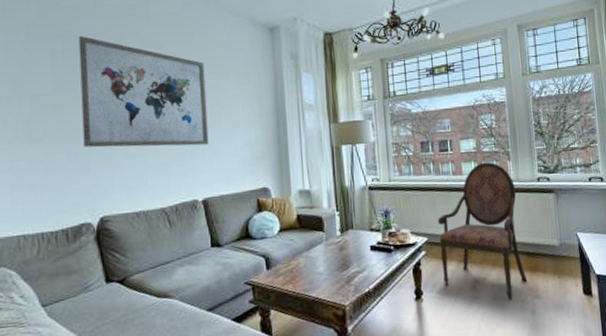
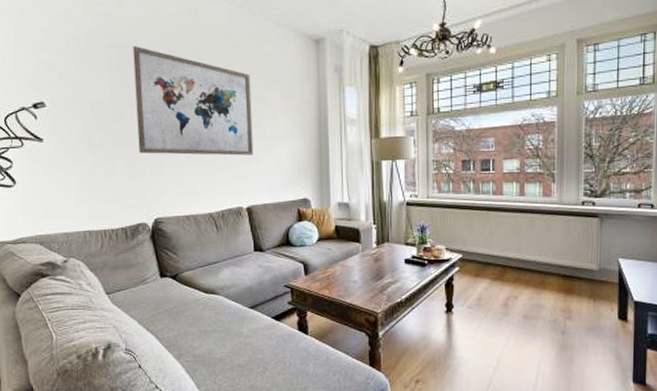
armchair: present [438,162,528,300] -> none [474,183,561,319]

